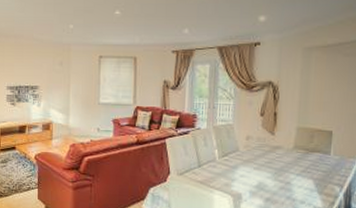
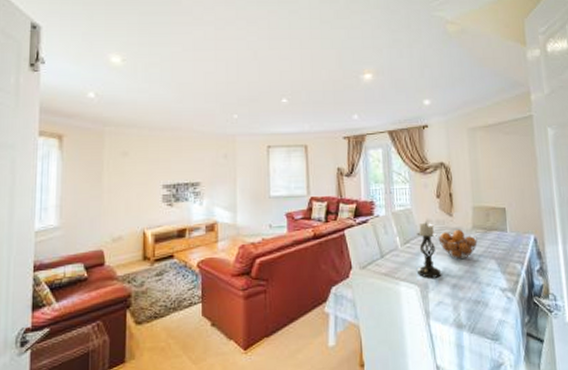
candle holder: none [231,138,256,191] -> present [416,222,442,278]
fruit basket: none [257,148,298,177] -> present [438,230,478,260]

